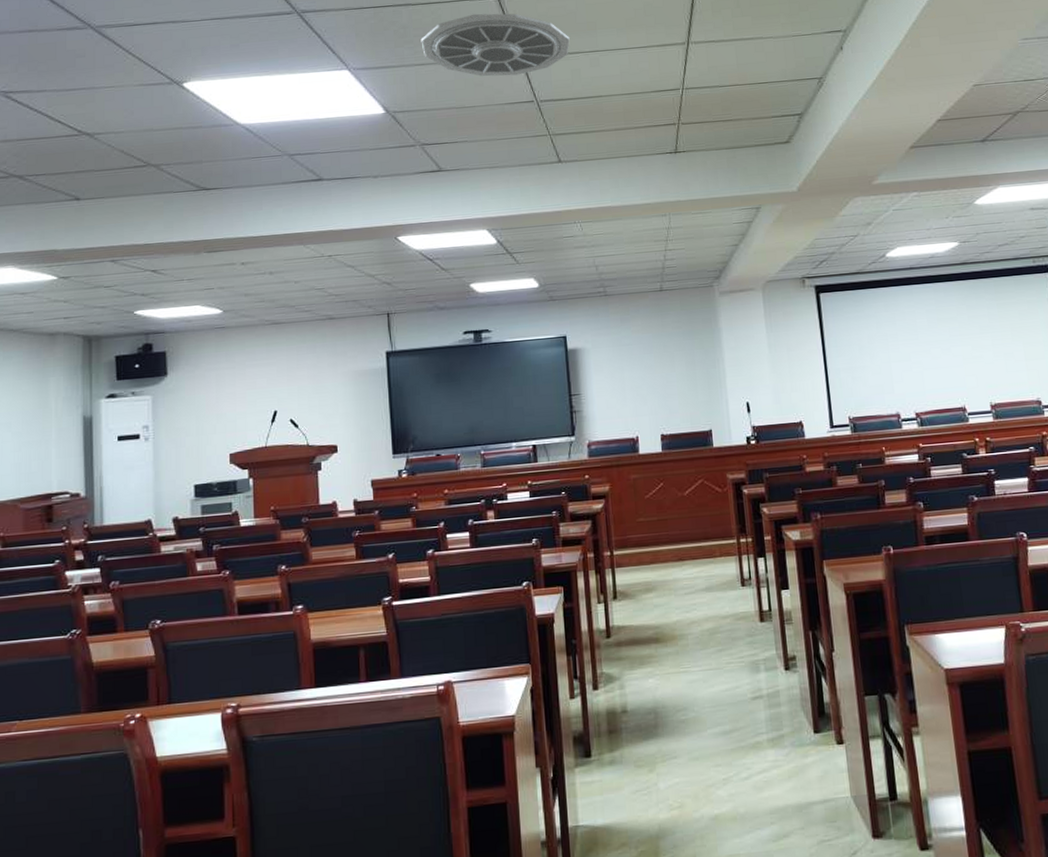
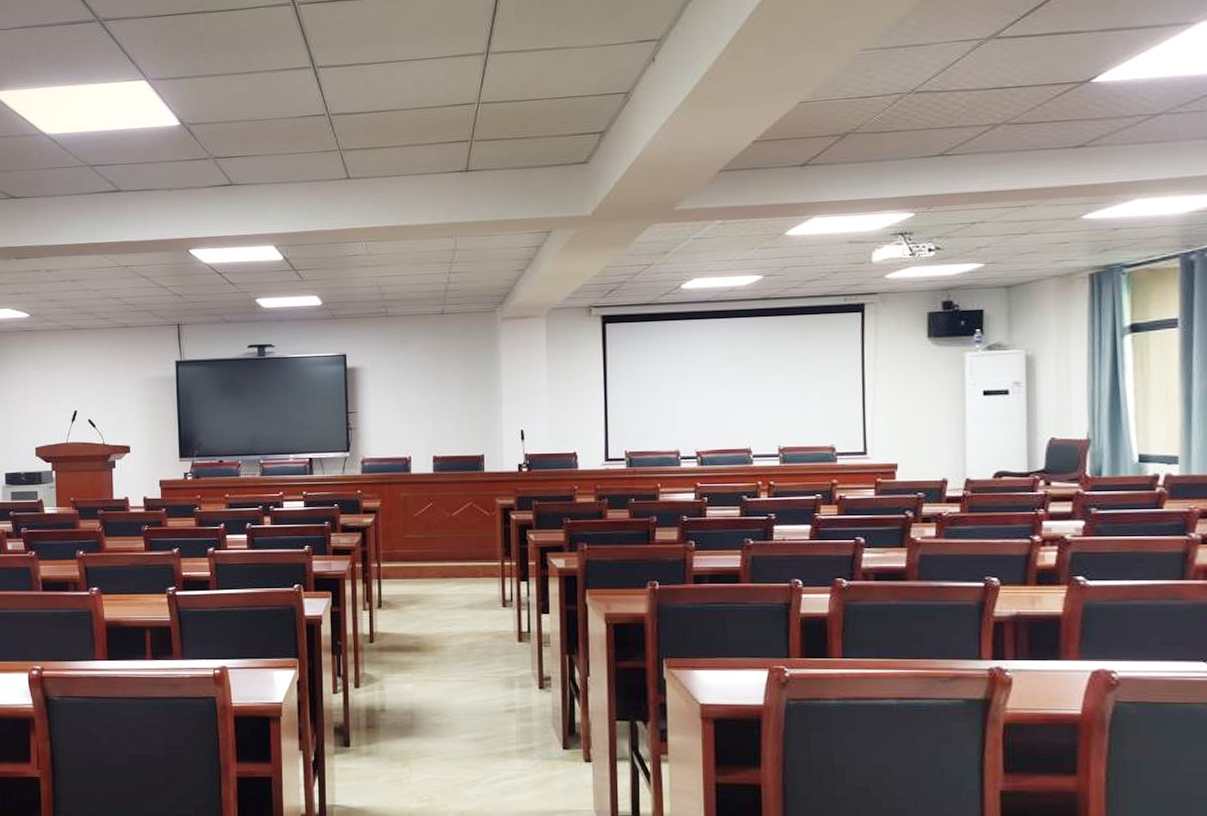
ceiling vent: present [421,13,570,77] -> none [216,21,365,88]

